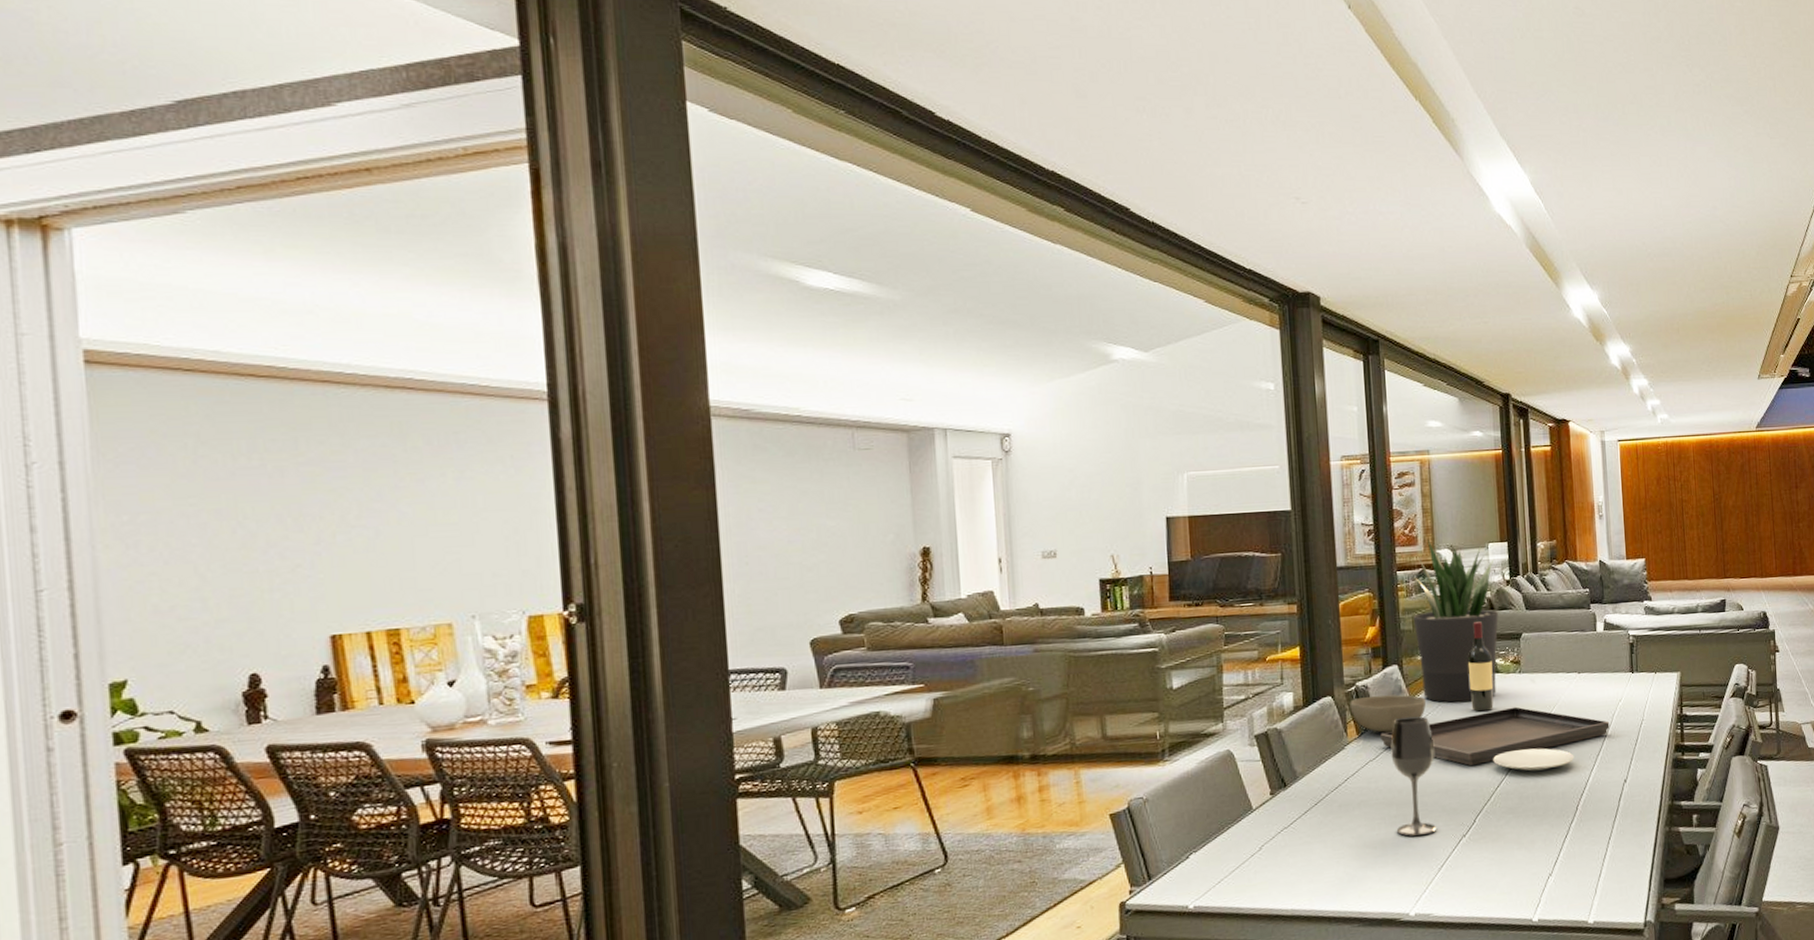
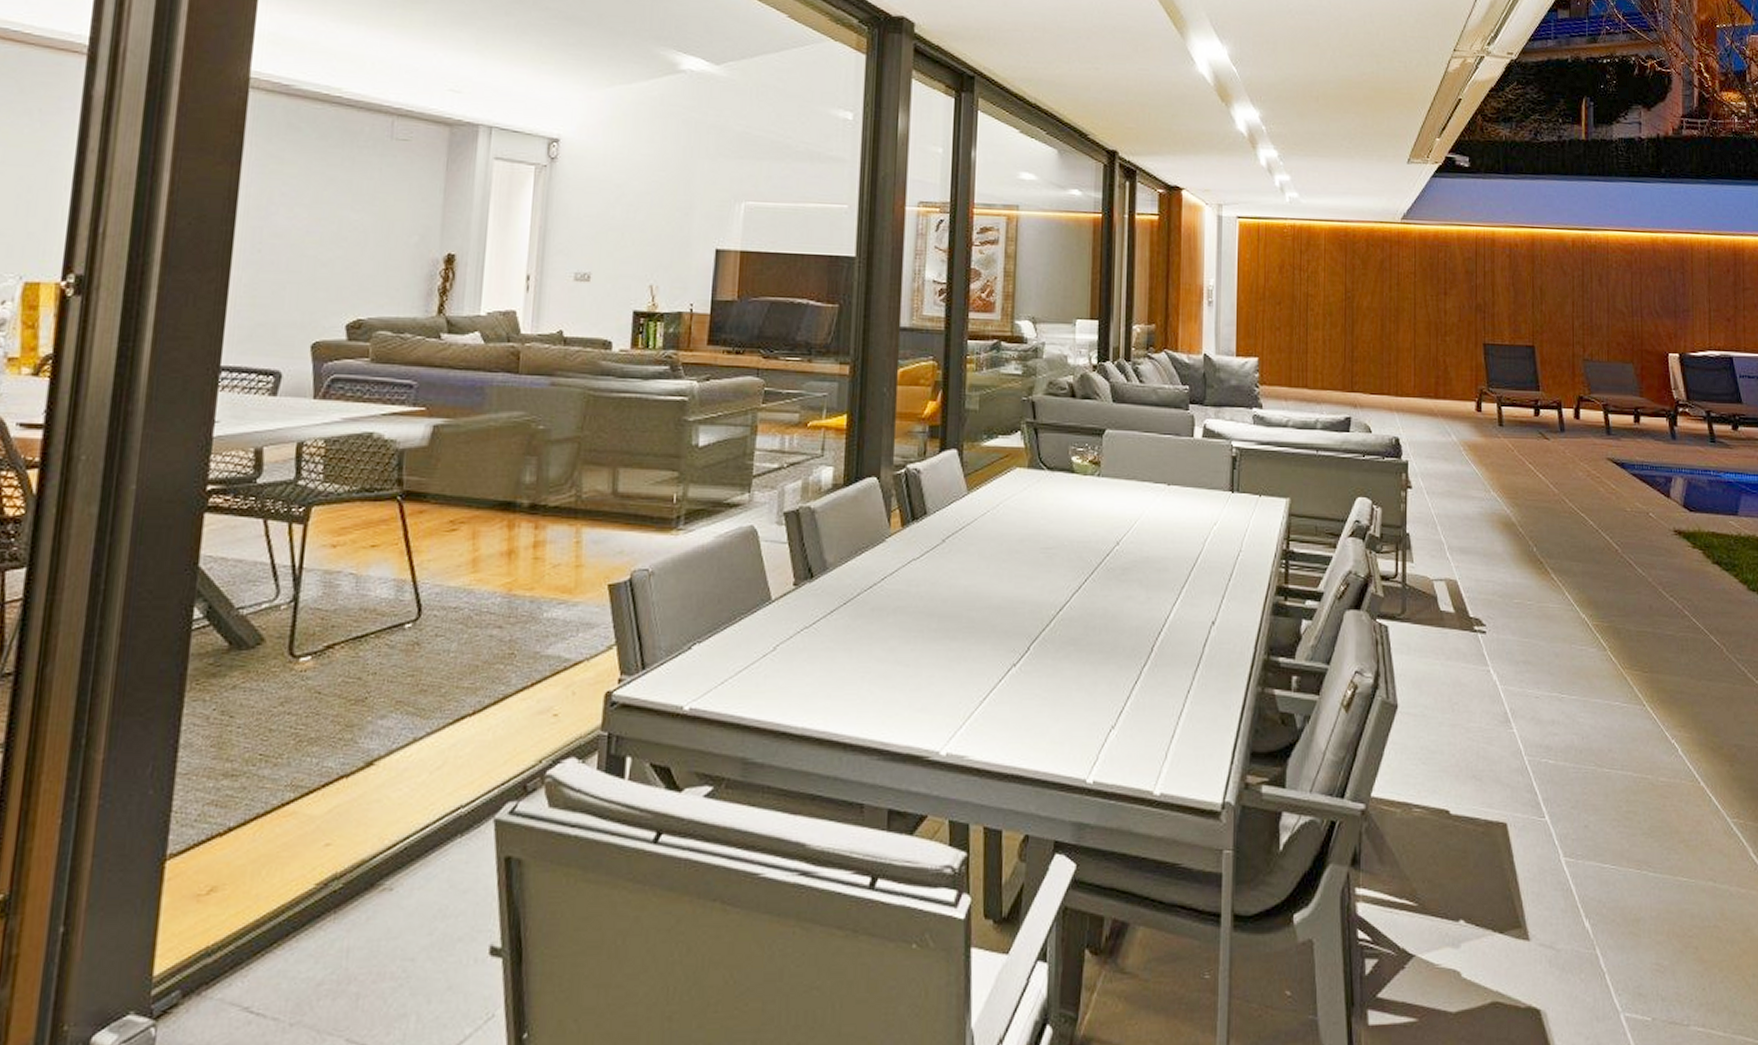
bowl: present [1350,695,1427,733] -> none [897,483,986,528]
serving tray: present [1380,706,1610,767] -> none [928,516,1200,582]
wine glass: present [1390,716,1436,837] -> none [936,512,990,659]
planter: present [1413,539,1498,703] -> none [980,307,1082,504]
wine bottle: present [1467,622,1494,712] -> none [1038,410,1068,517]
plate: present [1493,748,1574,772] -> none [1057,569,1154,597]

